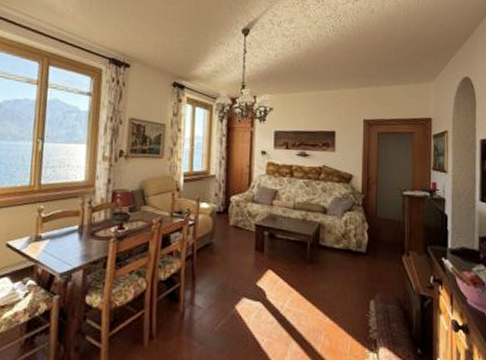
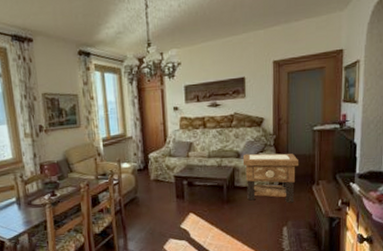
side table: none [329,210,387,273] -> present [242,153,298,203]

